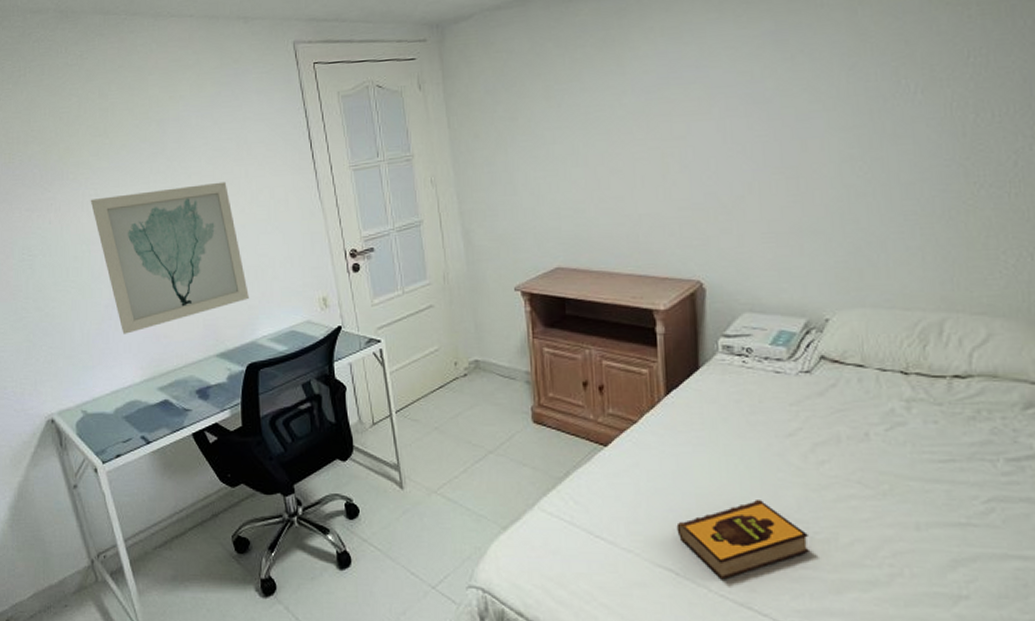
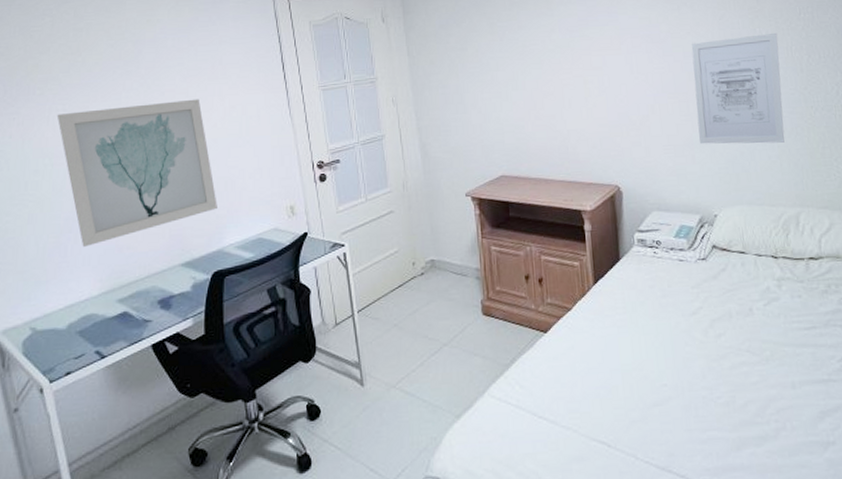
hardback book: present [676,500,809,580] -> none [607,372,714,448]
wall art: none [807,84,933,232] -> present [691,32,785,144]

